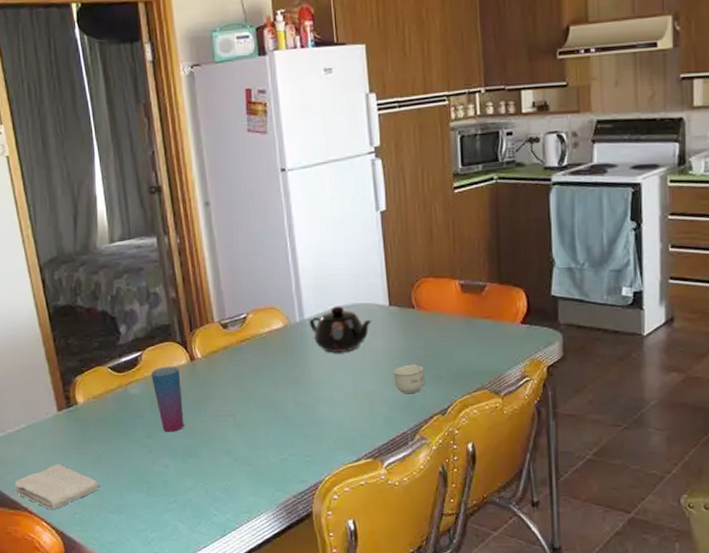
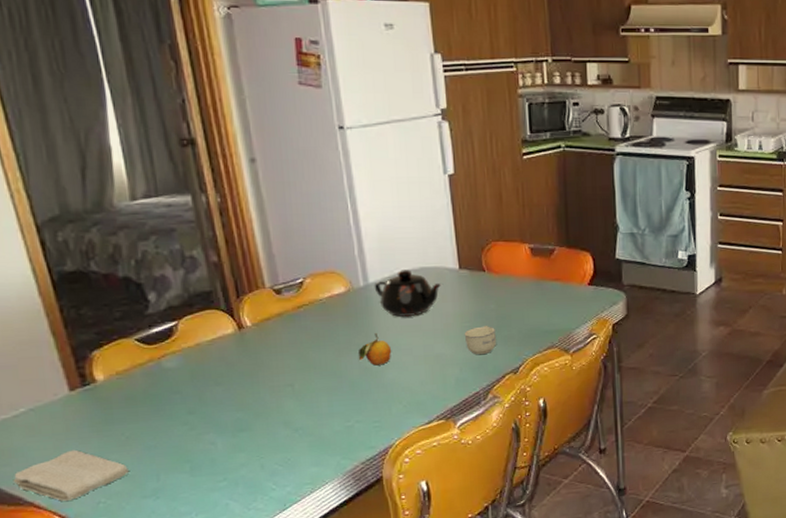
cup: present [150,366,184,432] -> none [189,335,233,407]
fruit: none [292,367,324,400] -> present [358,332,392,366]

